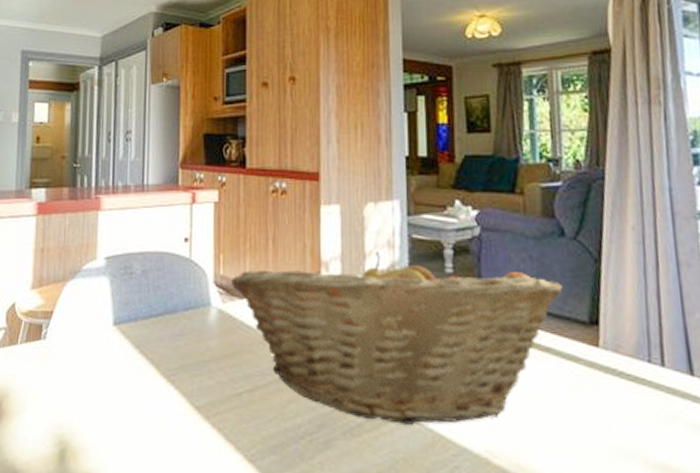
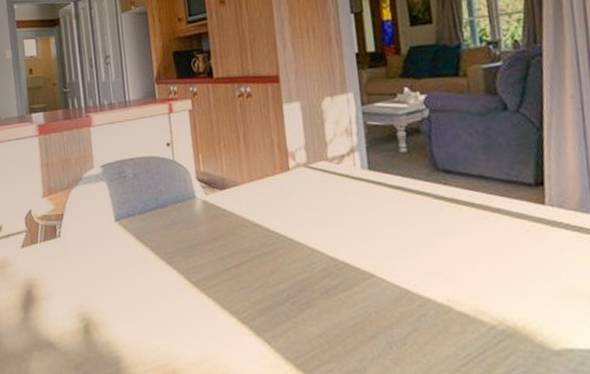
fruit basket: present [231,251,563,426] -> none [211,138,509,285]

